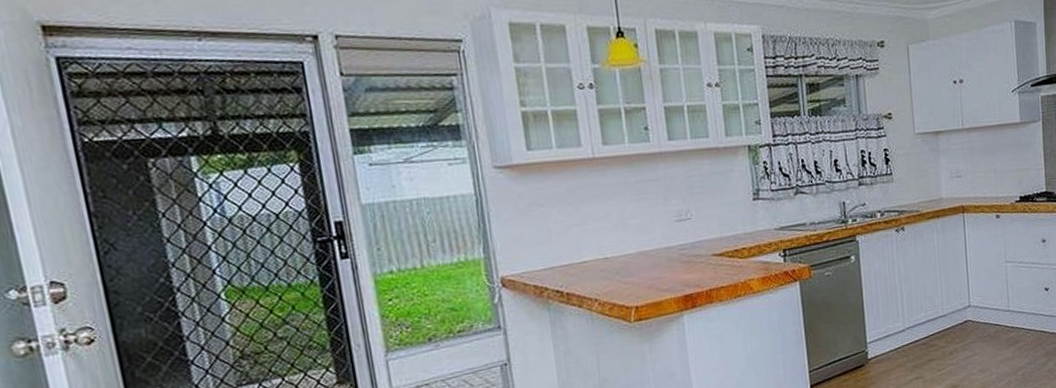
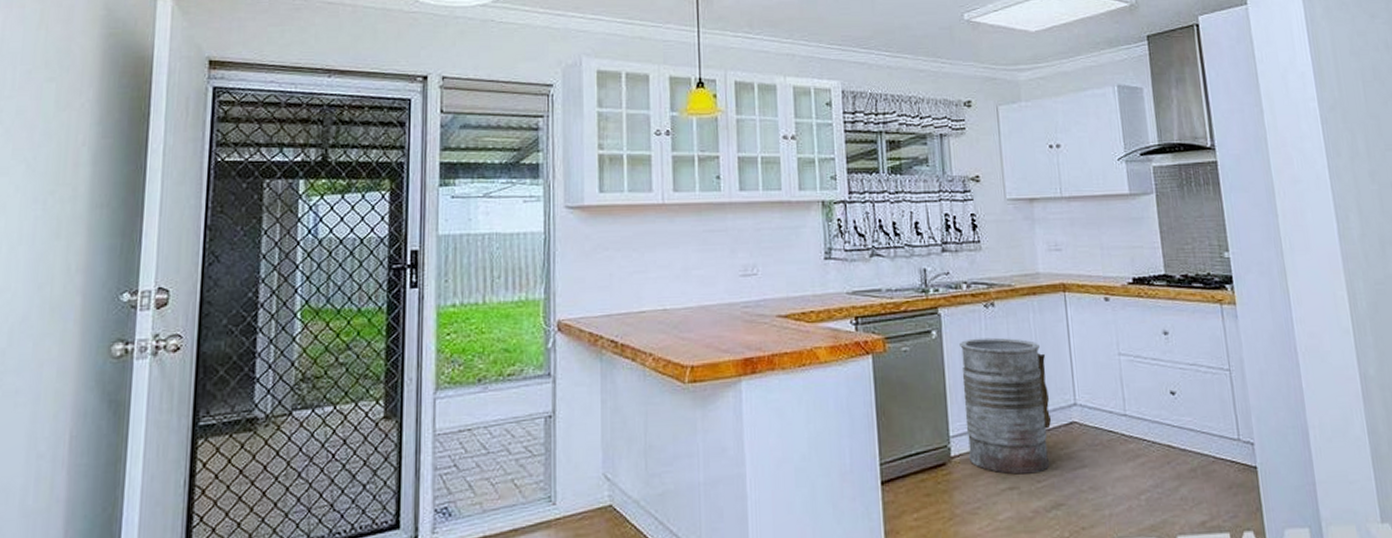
trash can: none [875,256,951,368] -> present [960,337,1052,475]

